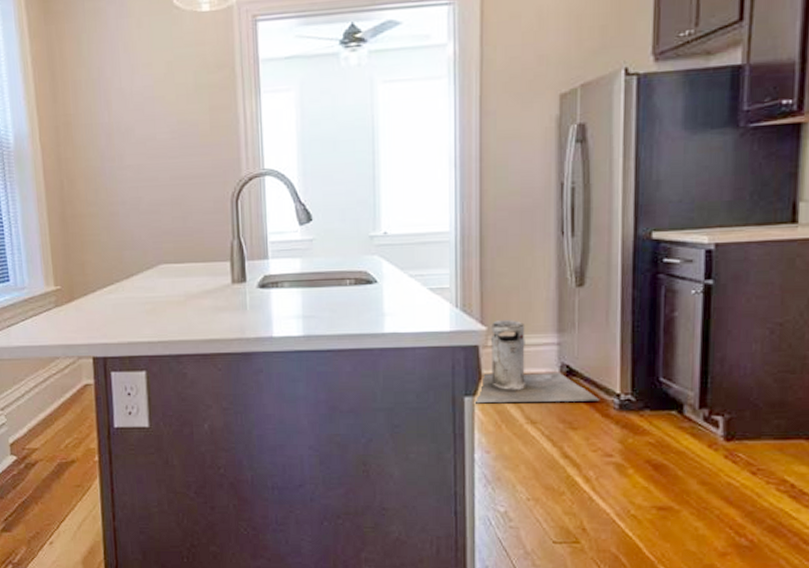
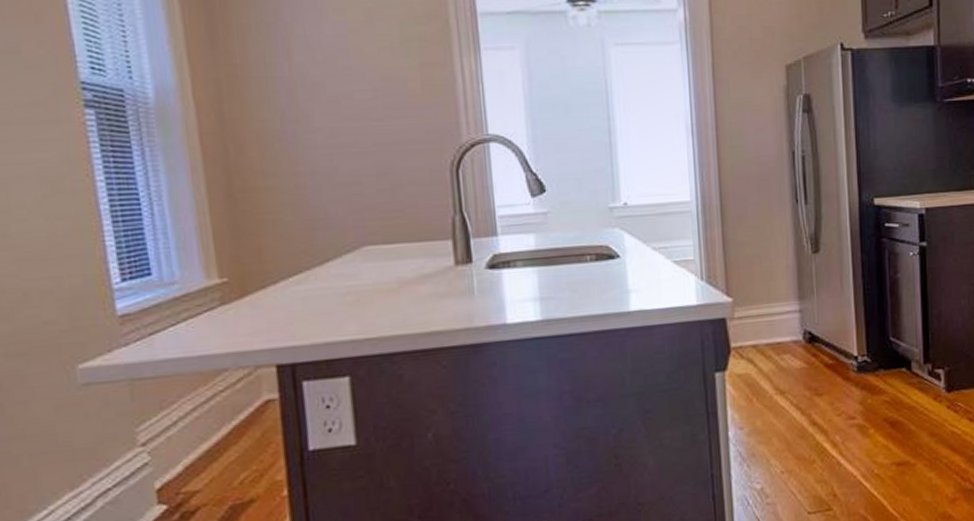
trash can: present [473,320,600,404] -> none [724,289,841,379]

